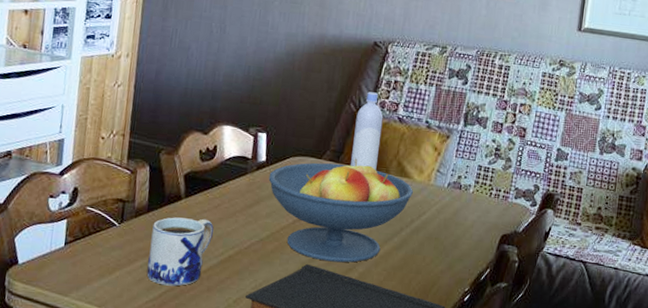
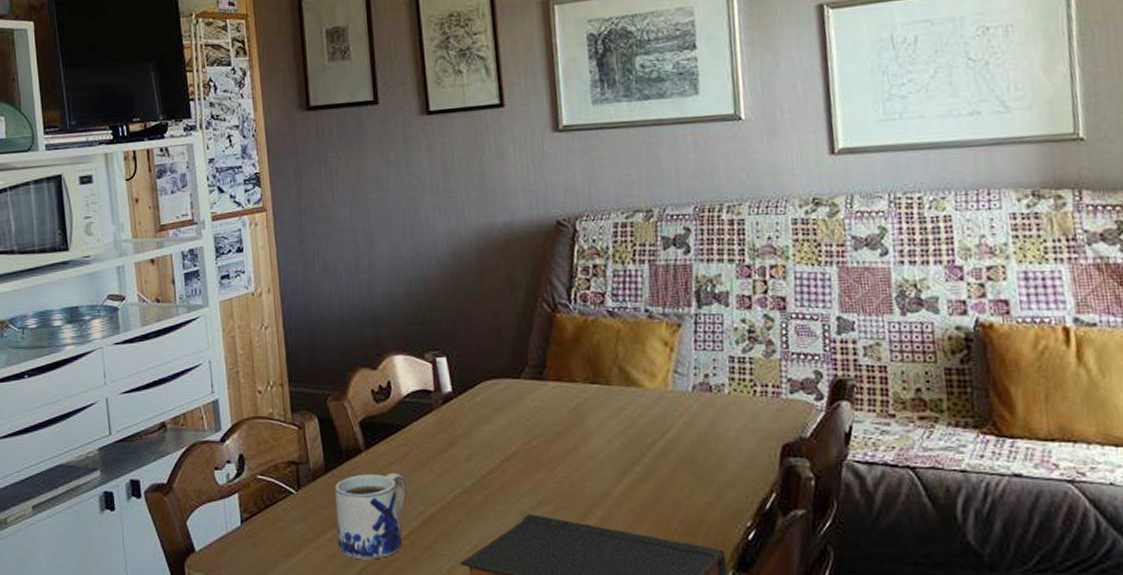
fruit bowl: present [268,158,414,263] -> none [459,371,649,508]
bottle: present [351,92,383,171] -> none [553,284,593,384]

